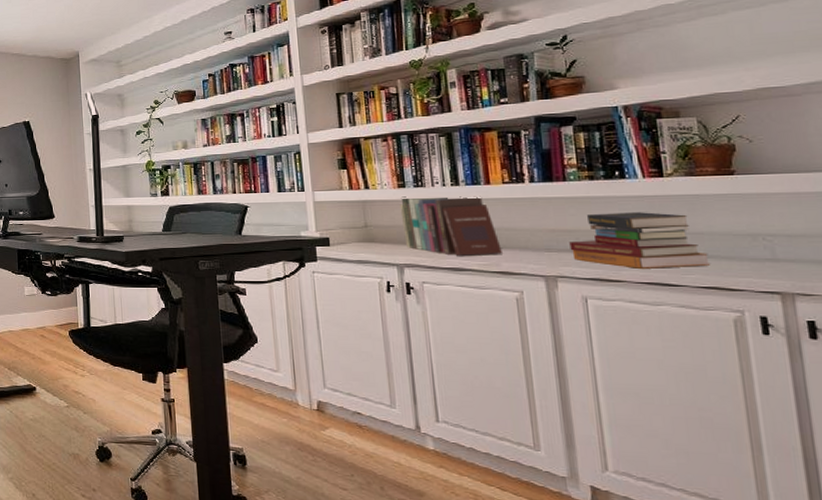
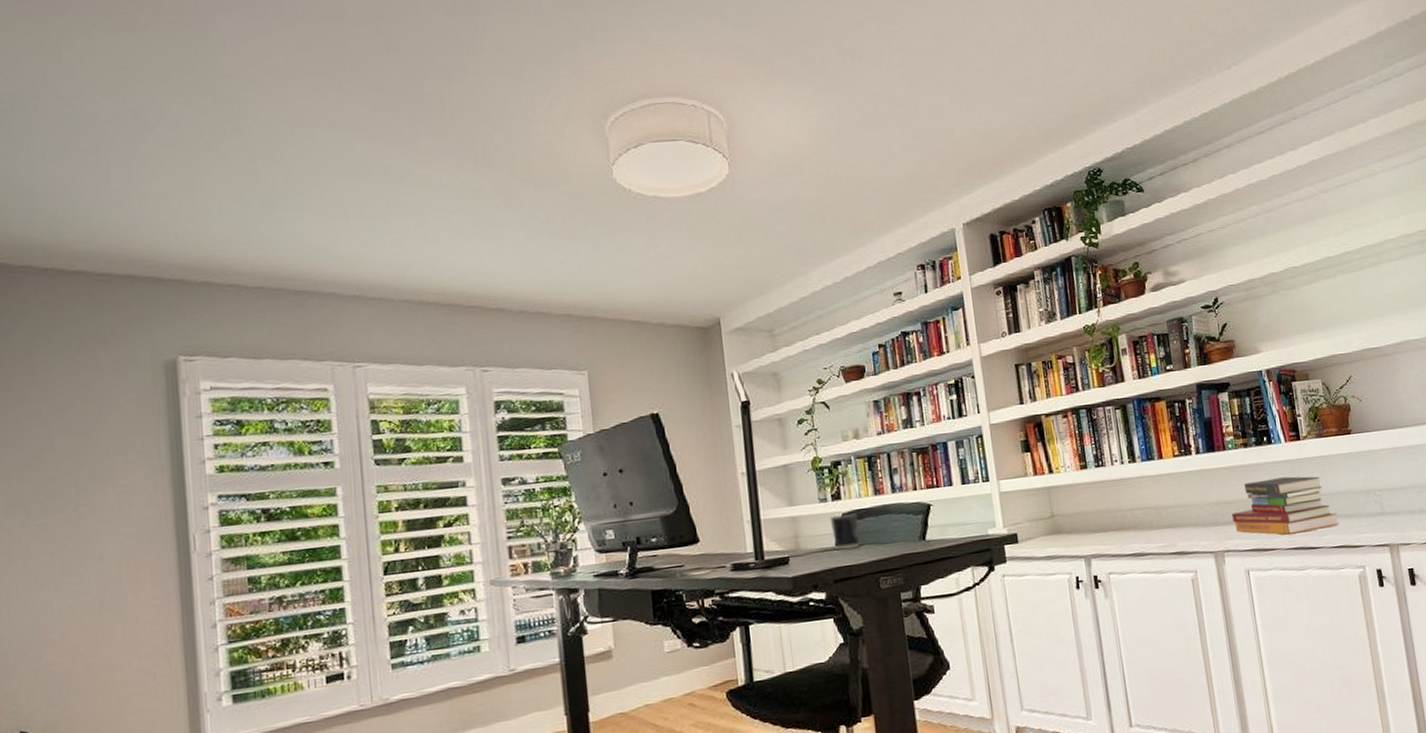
mug: none [158,208,183,235] -> present [829,514,860,550]
books: present [400,196,502,257] -> none [1083,473,1177,541]

